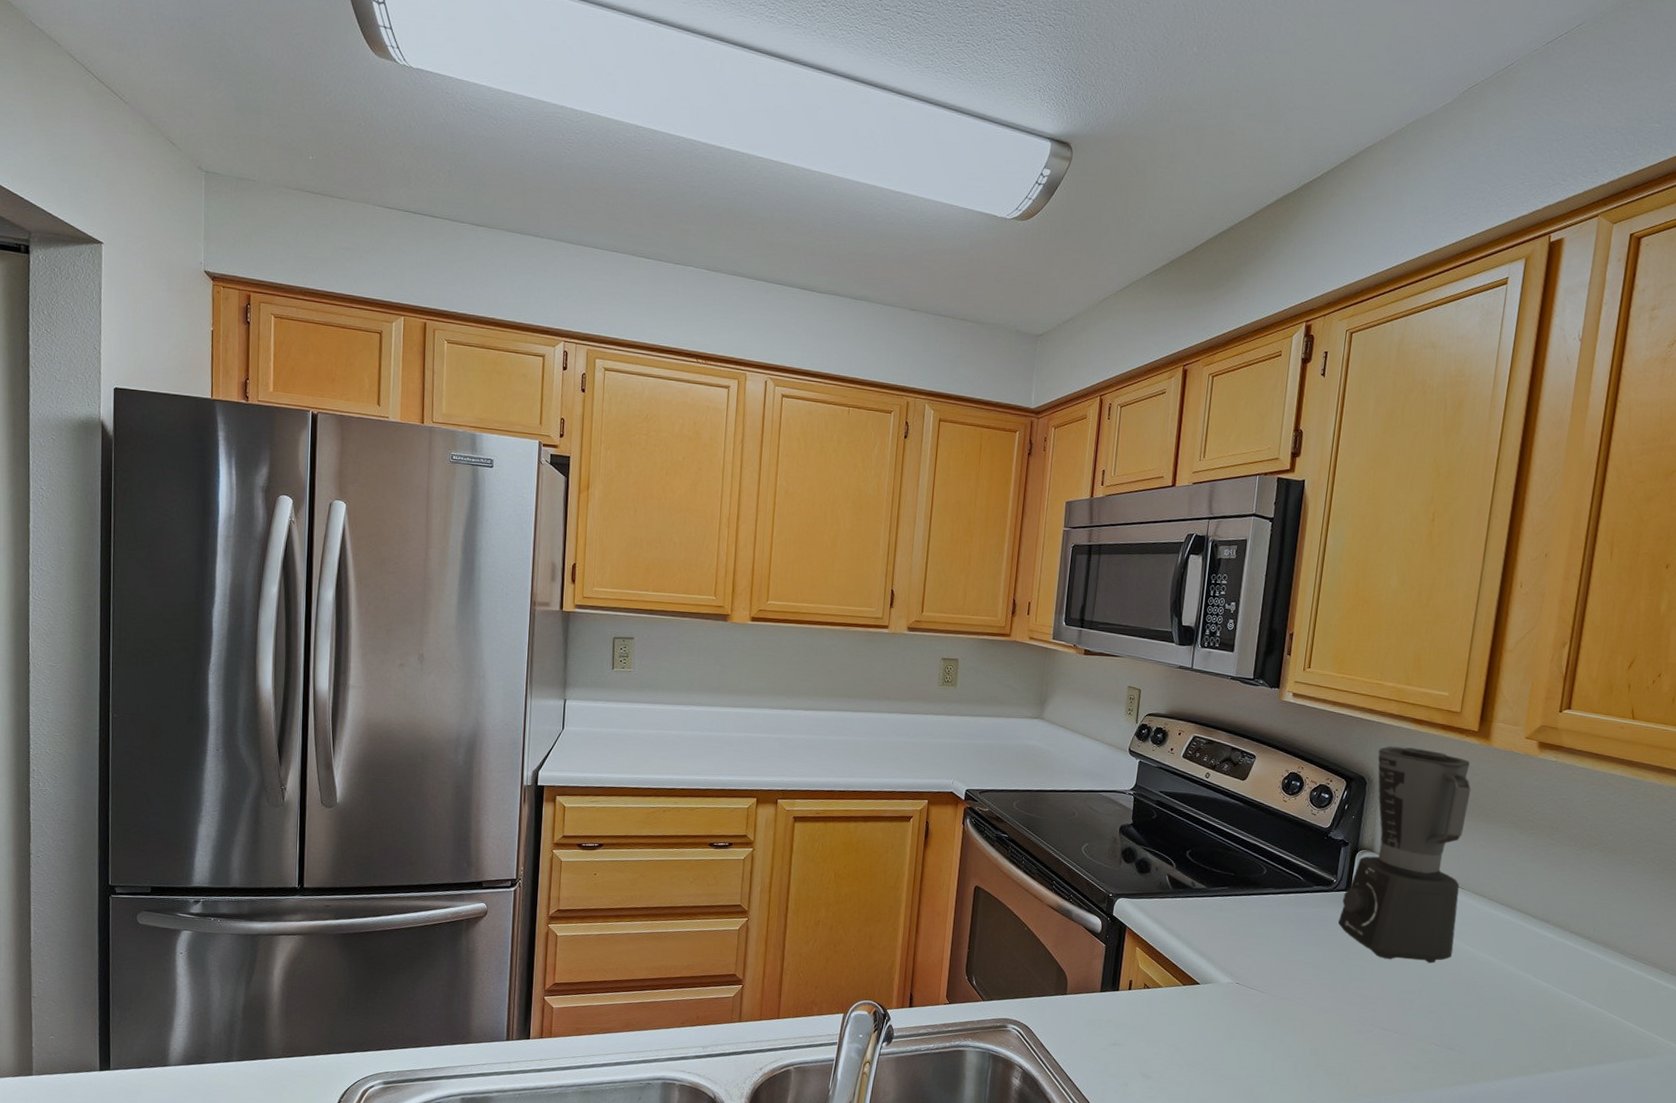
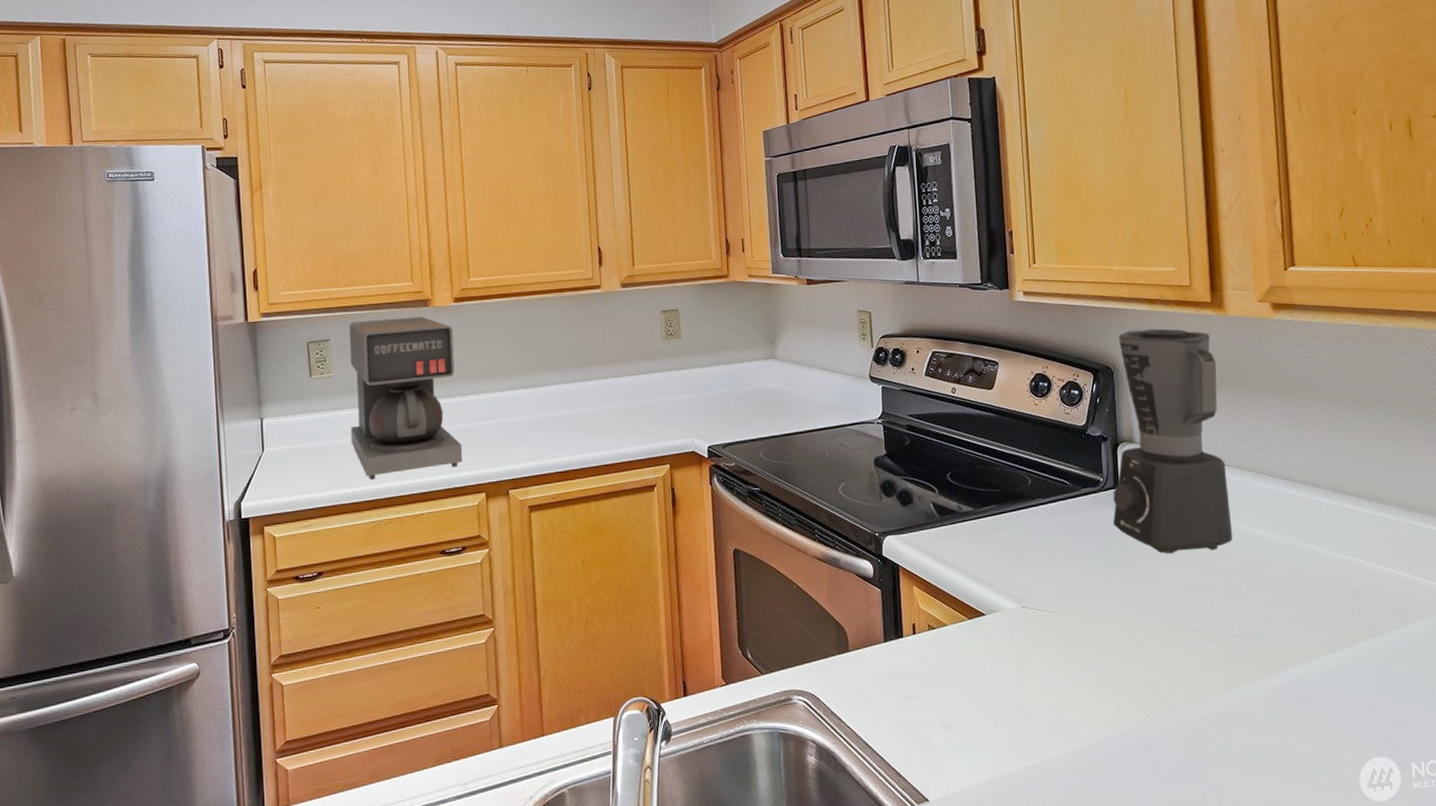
coffee maker: none [642,625,746,771] -> present [349,316,463,480]

